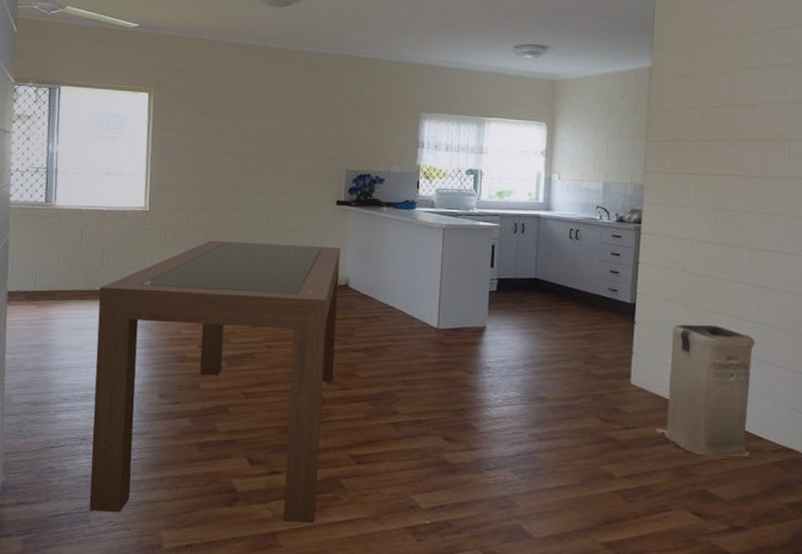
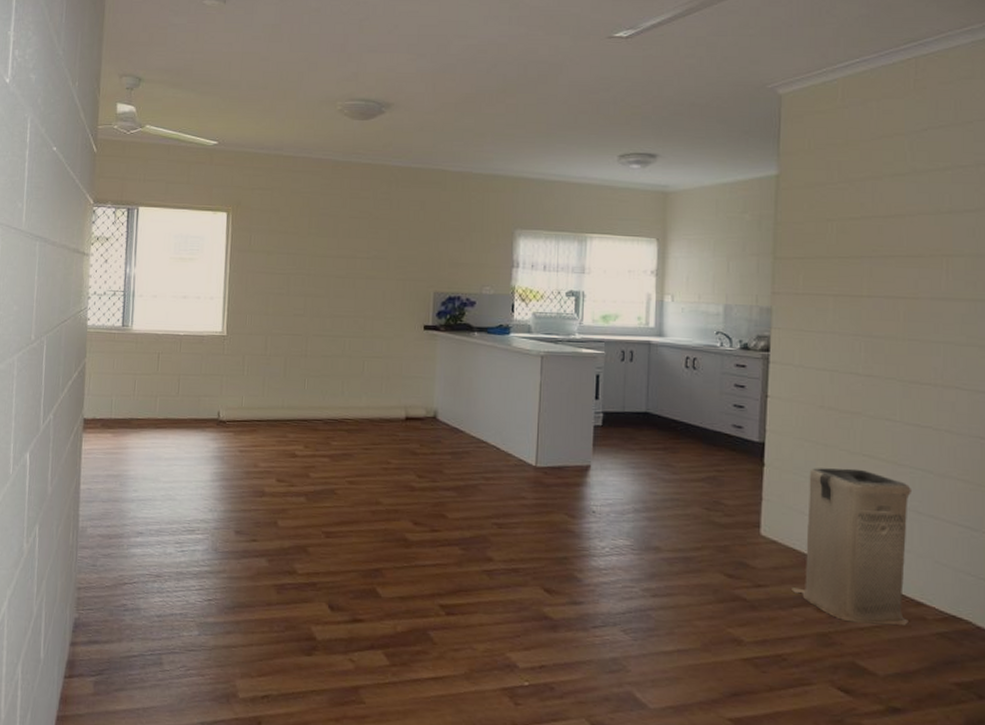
dining table: present [89,241,340,523] -> none [162,368,428,678]

